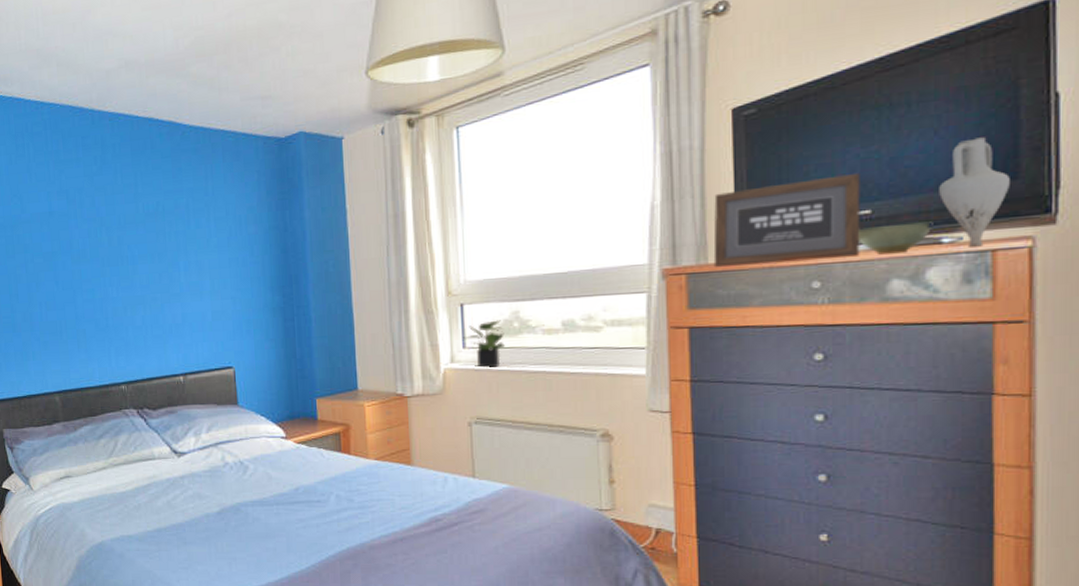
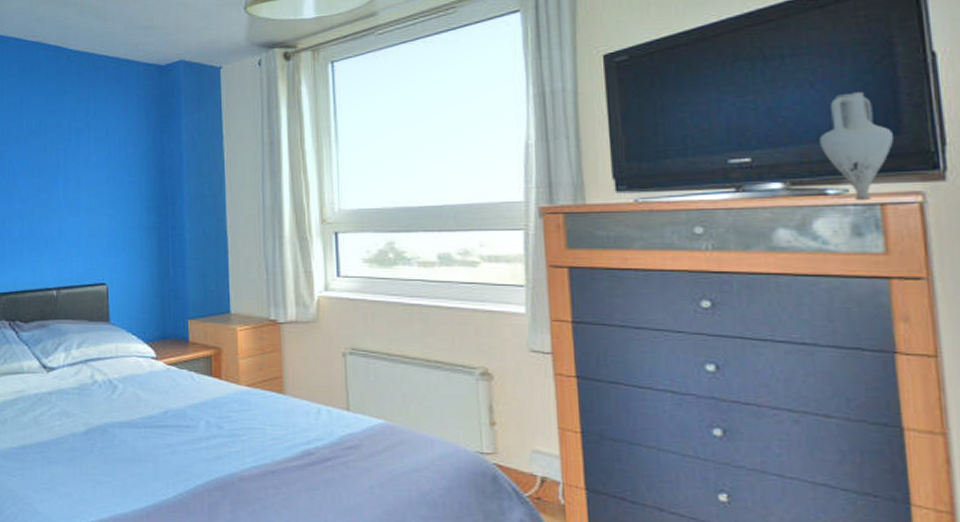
potted plant: present [462,320,505,369] -> none [336,250,380,299]
picture frame: present [713,174,860,268] -> none [589,122,743,209]
bowl: present [858,221,933,255] -> none [739,172,817,203]

